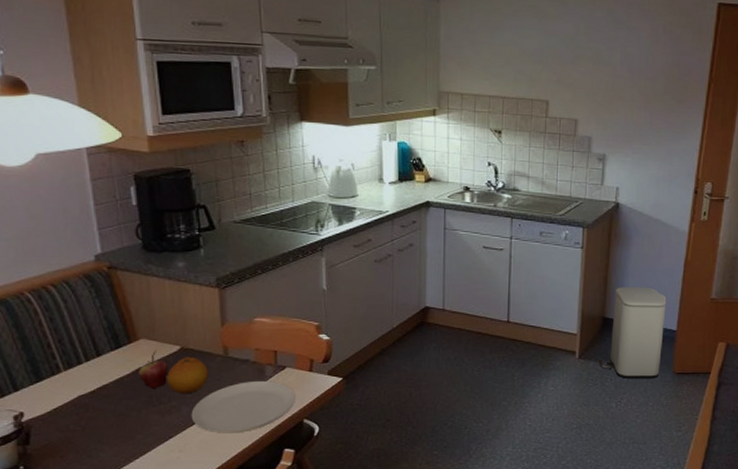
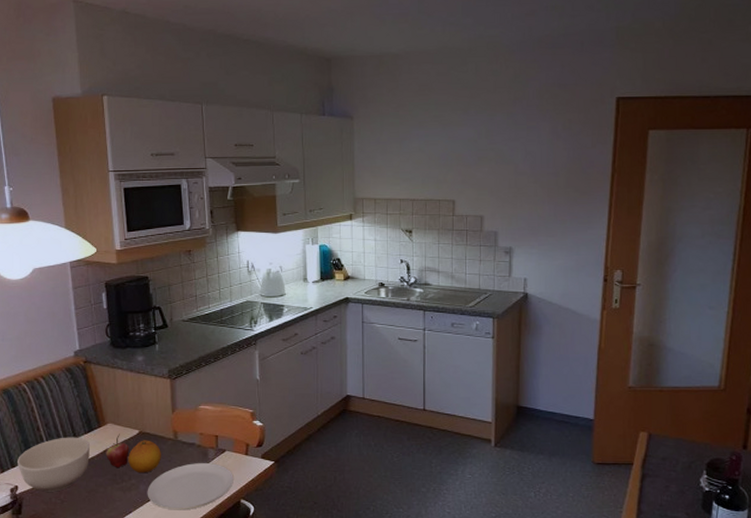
bowl: none [21,354,118,418] -> present [16,437,90,492]
pedal bin: present [598,287,667,378] -> none [514,375,581,468]

